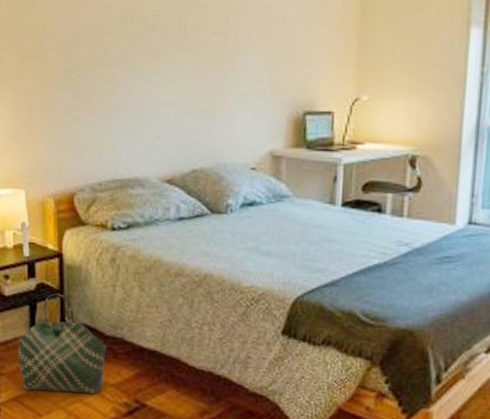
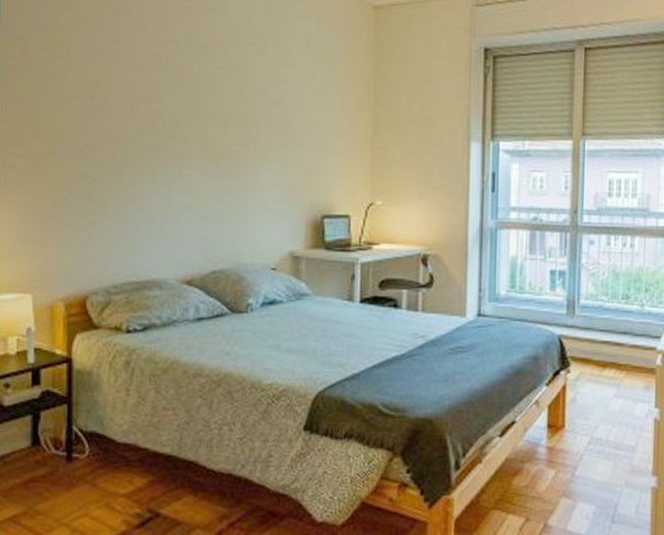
tote bag: present [18,293,107,395] -> none [17,400,118,508]

